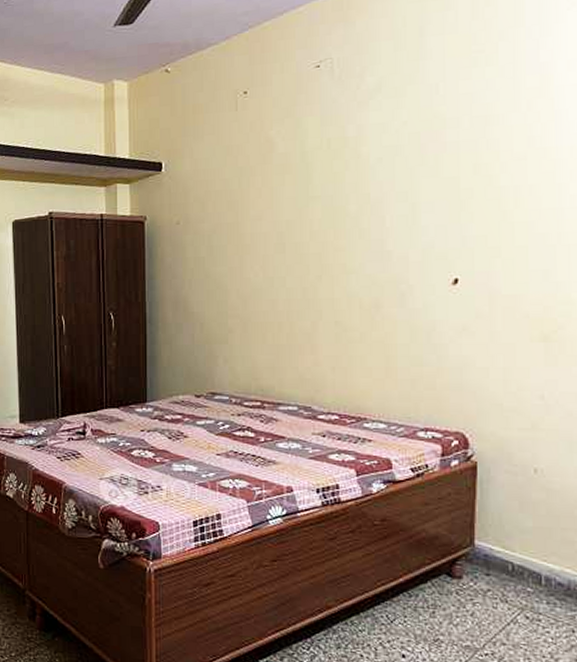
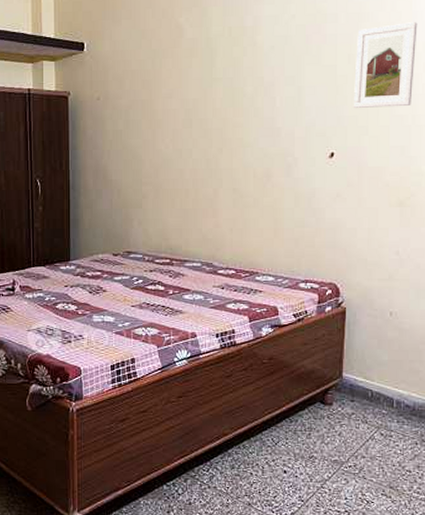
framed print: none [481,123,562,226] -> present [353,22,418,108]

